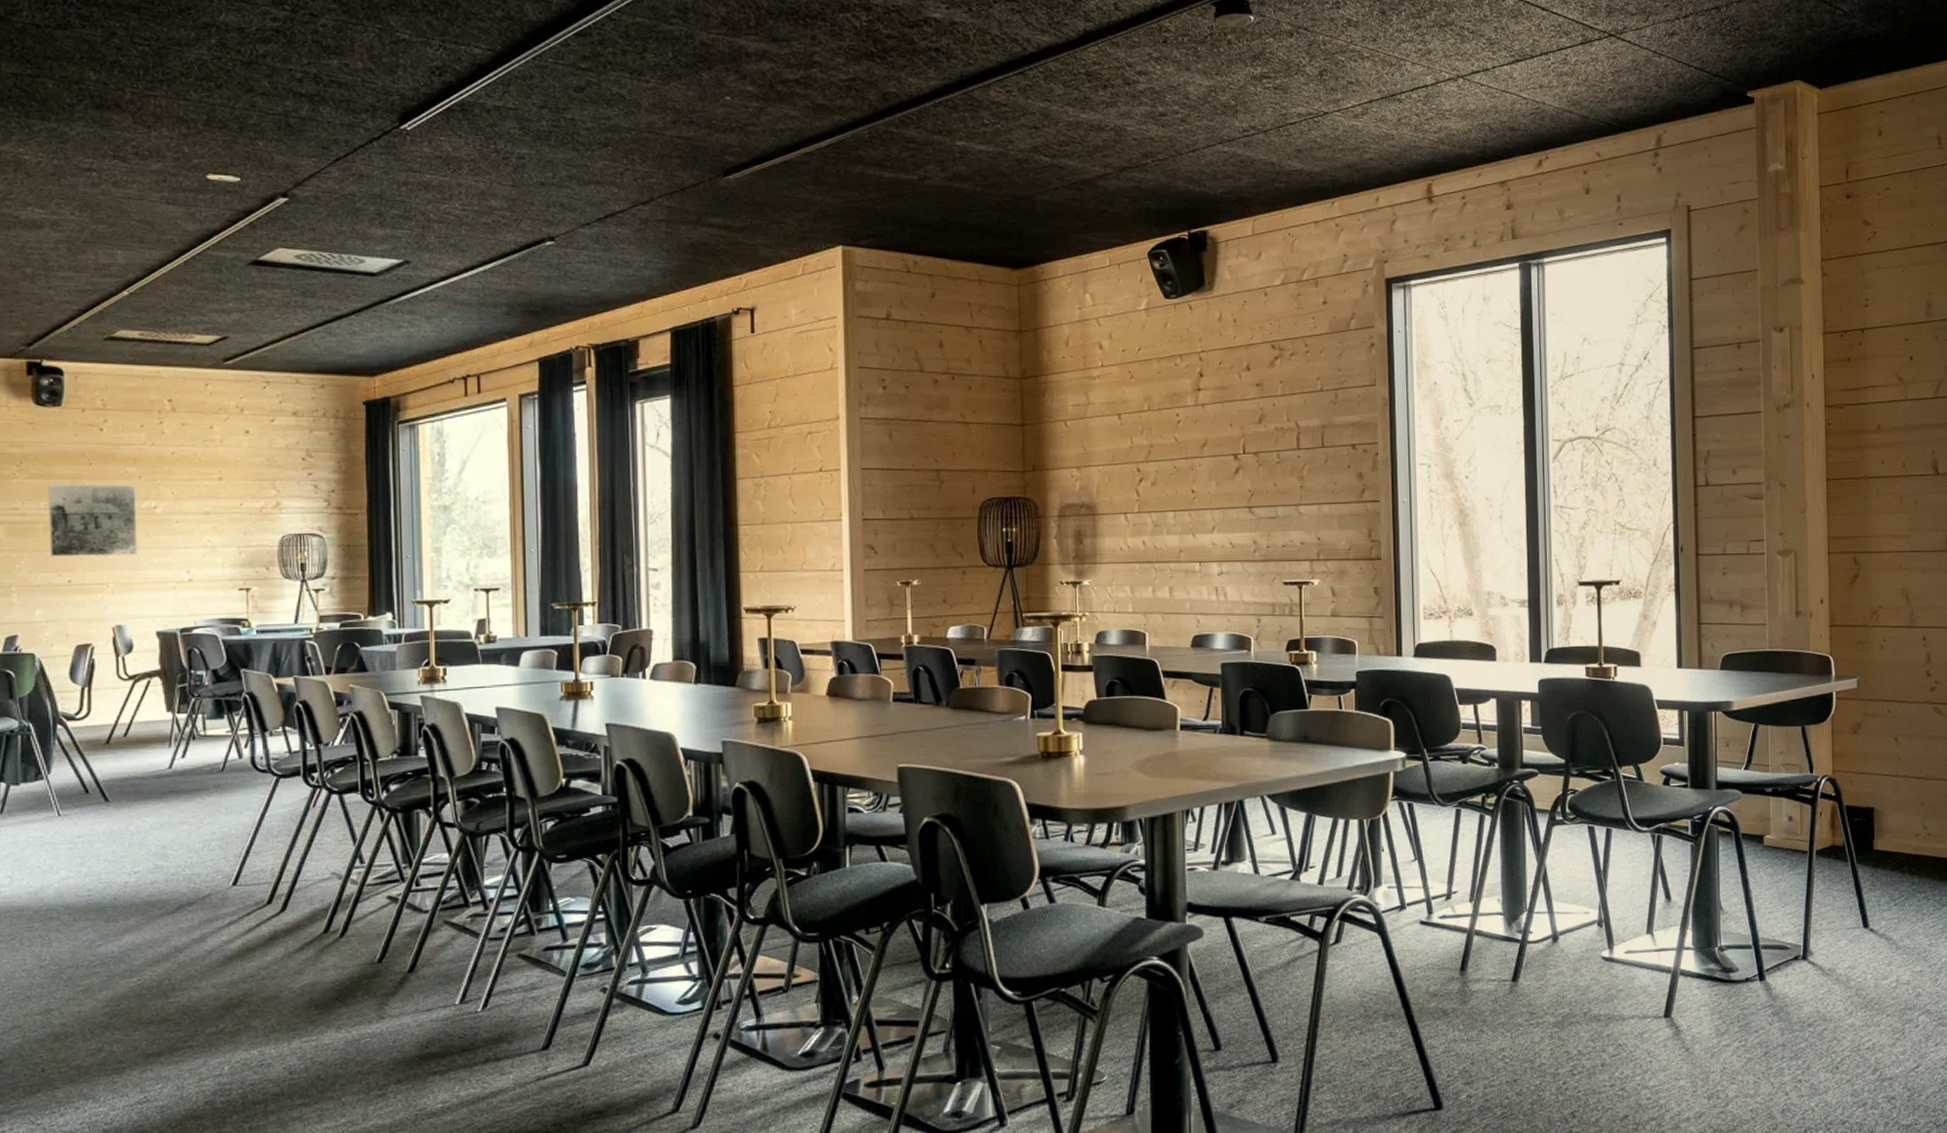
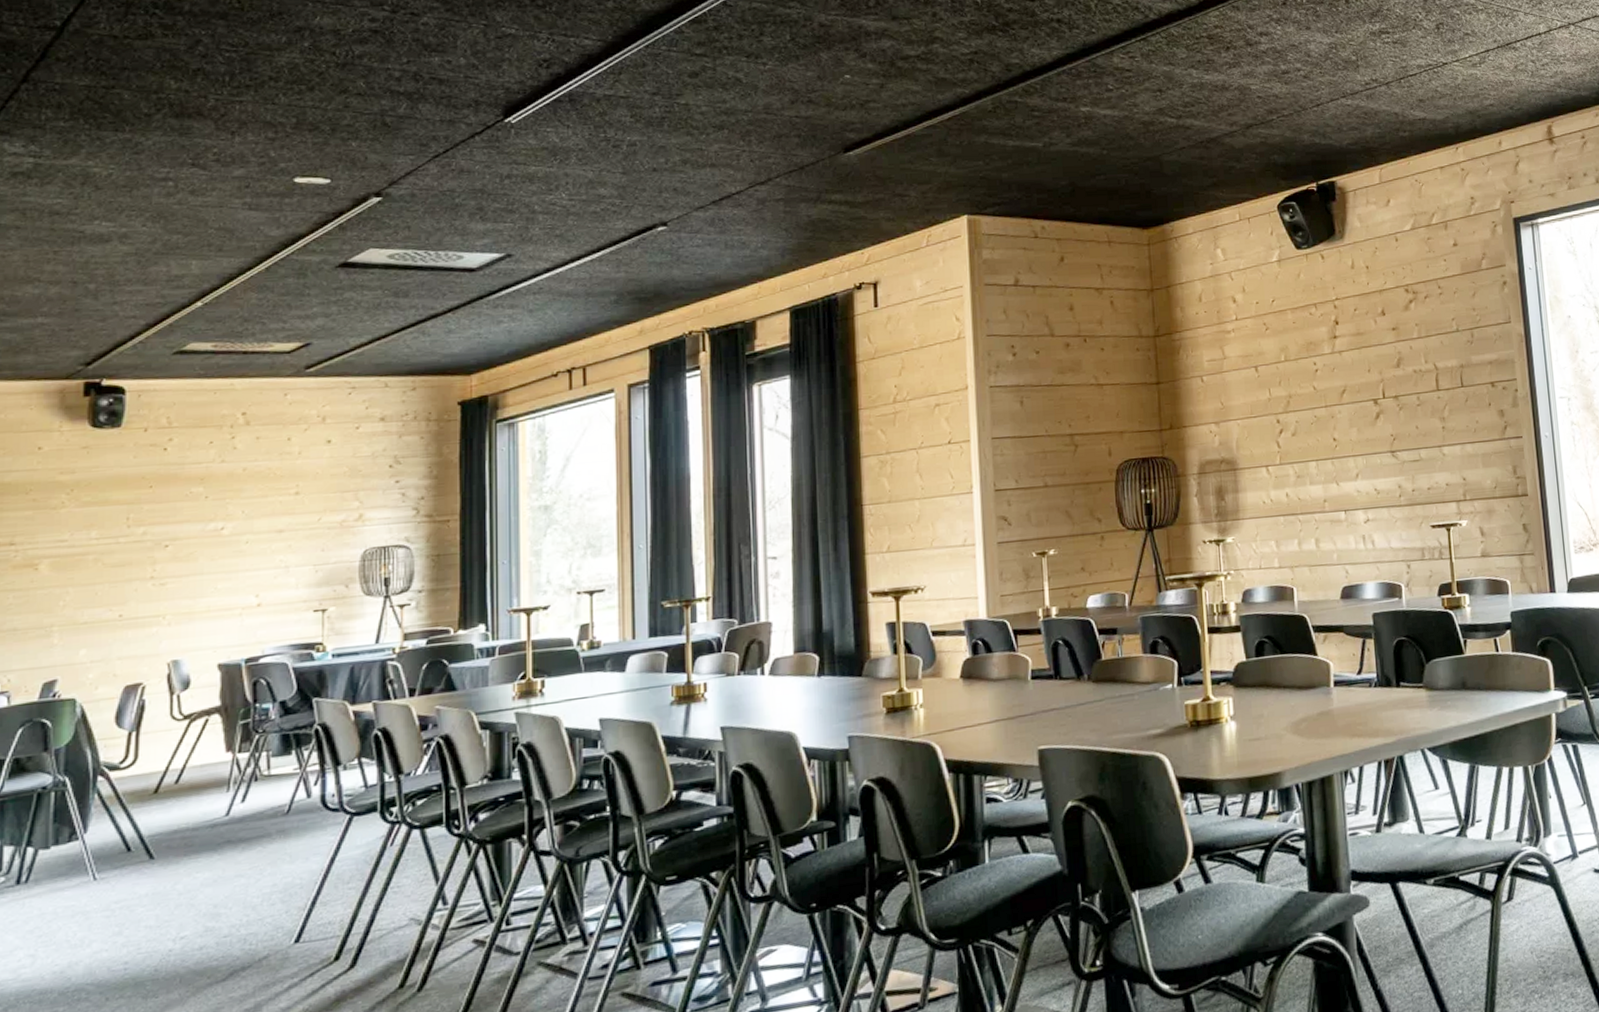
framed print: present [48,484,138,557] -> none [99,506,201,590]

